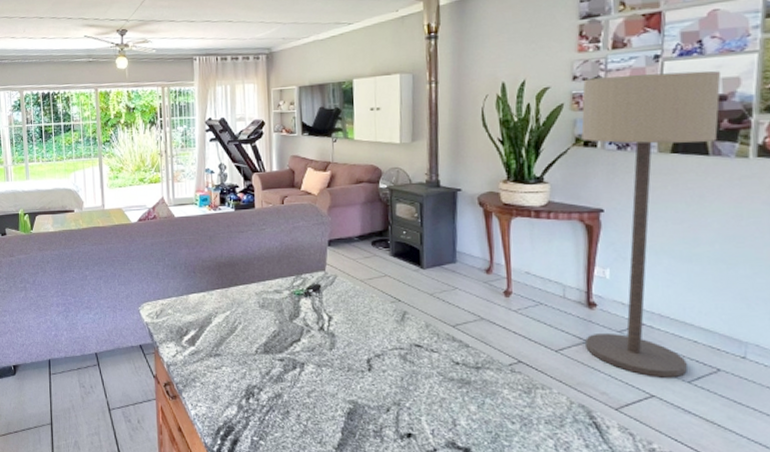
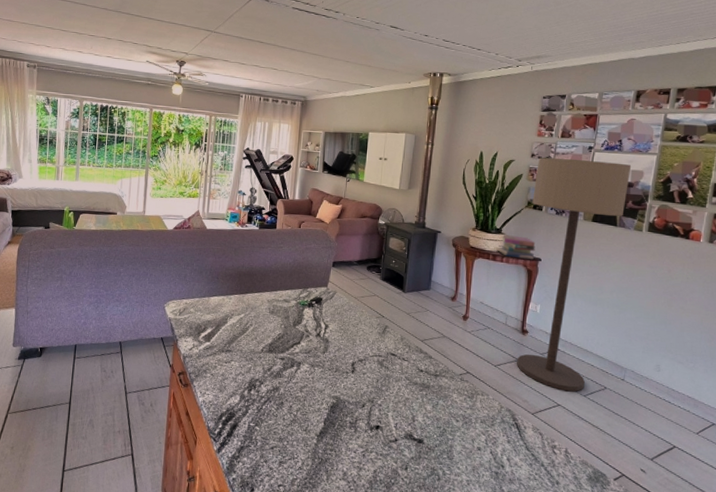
books: none [535,183,594,212] -> present [494,235,536,259]

